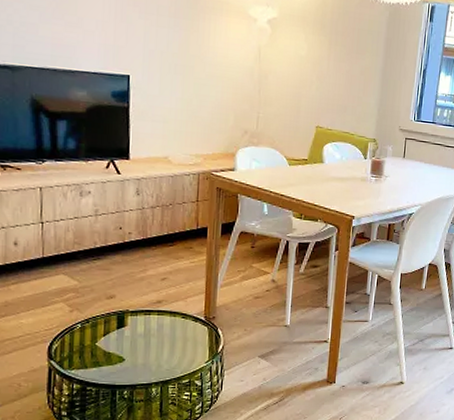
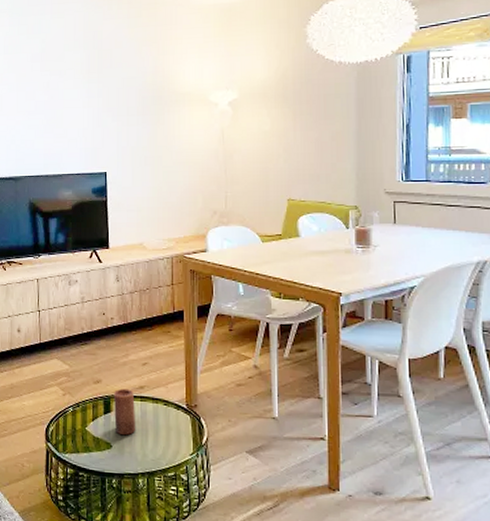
candle: none [128,303,152,349] -> present [113,388,136,436]

